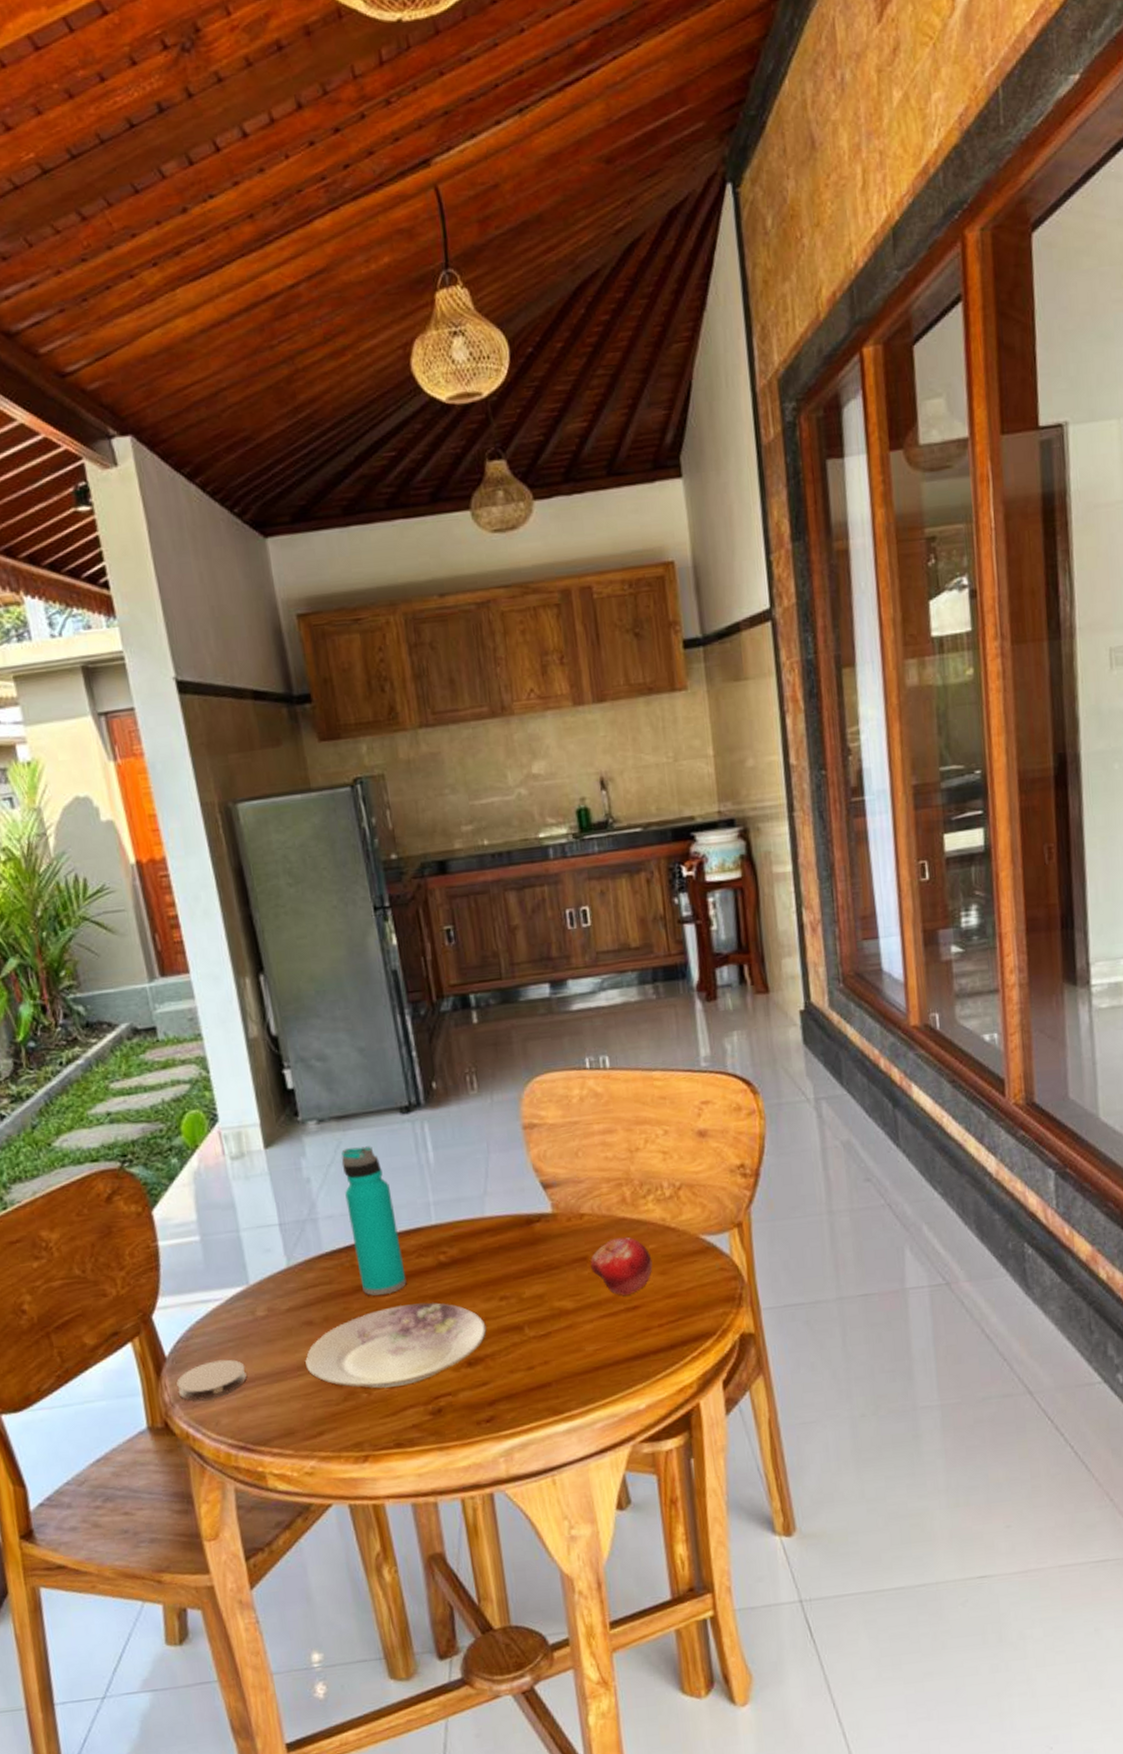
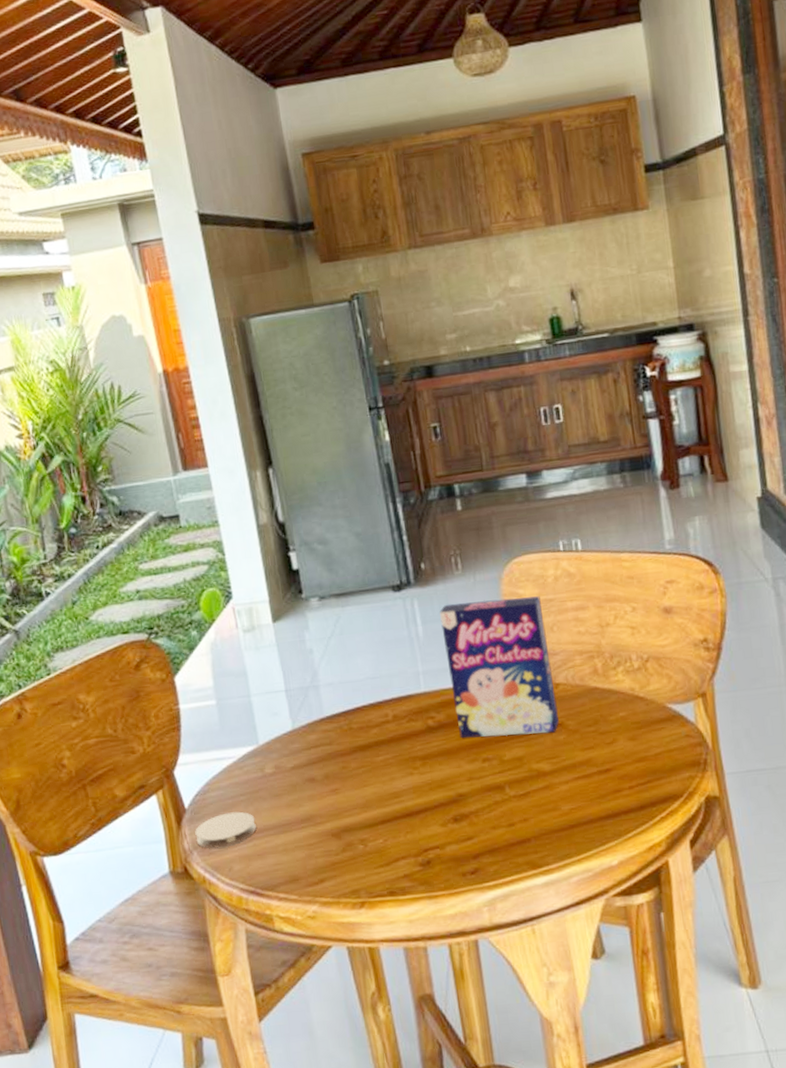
plate: present [305,1302,488,1389] -> none [308,763,472,841]
water bottle: present [341,1146,407,1296] -> none [340,620,399,757]
cereal box: none [453,1118,583,1275] -> present [440,596,559,738]
fruit: present [590,1236,653,1296] -> none [565,705,623,760]

